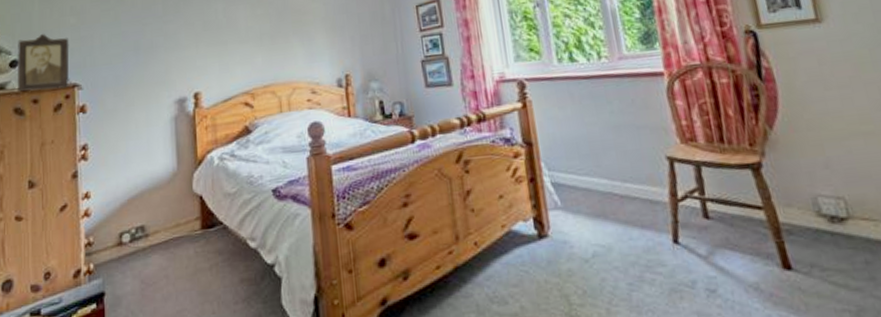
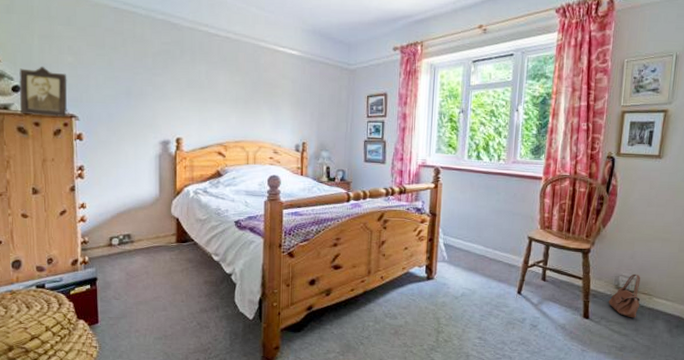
handbag: none [813,190,866,261] -> present [608,274,641,318]

